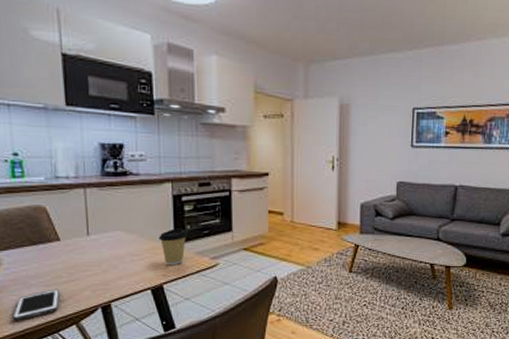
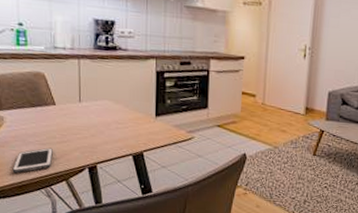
coffee cup: present [159,228,187,266] -> none [142,102,167,136]

